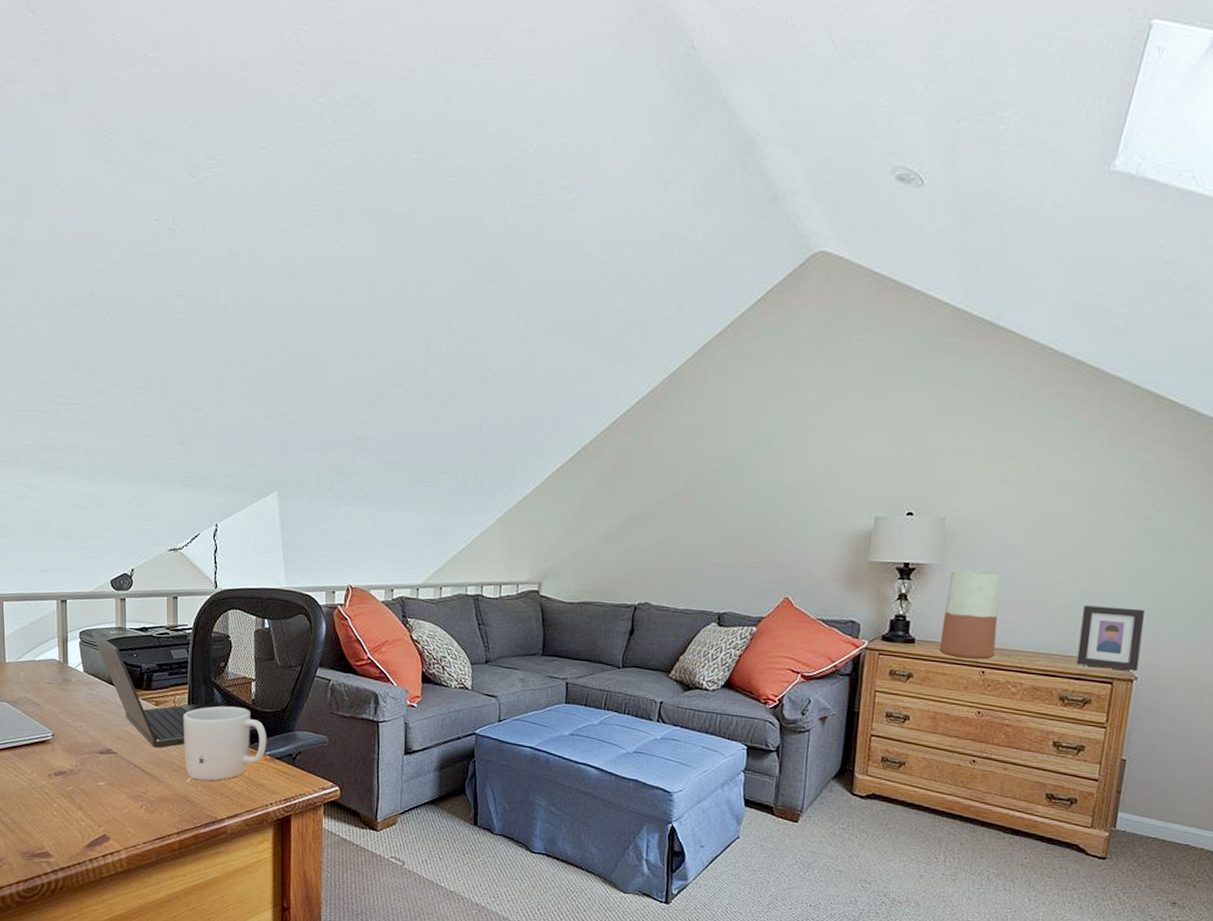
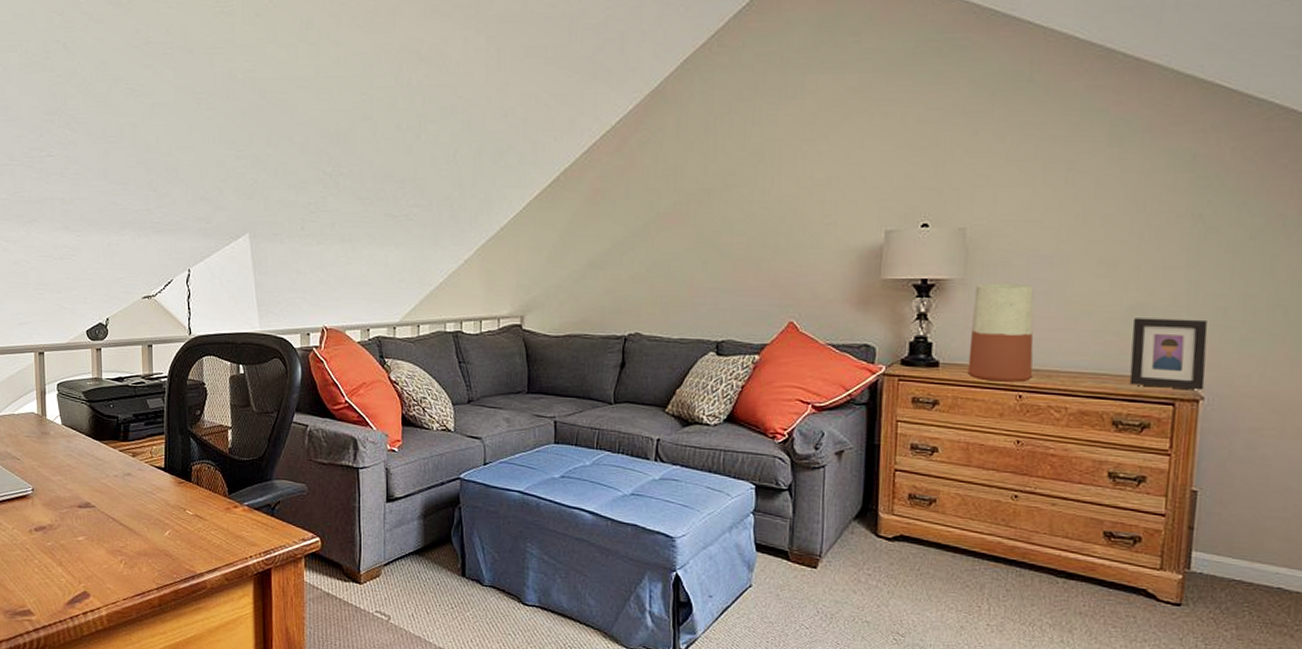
laptop: present [91,630,259,748] -> none [68,382,236,501]
mug: present [183,706,267,782] -> none [160,455,245,534]

